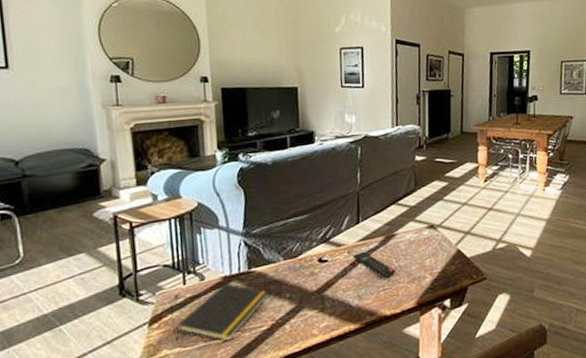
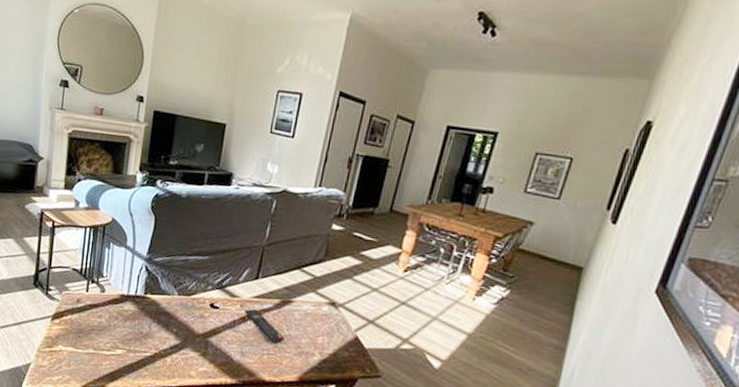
notepad: present [175,282,269,342] -> none [71,300,158,356]

